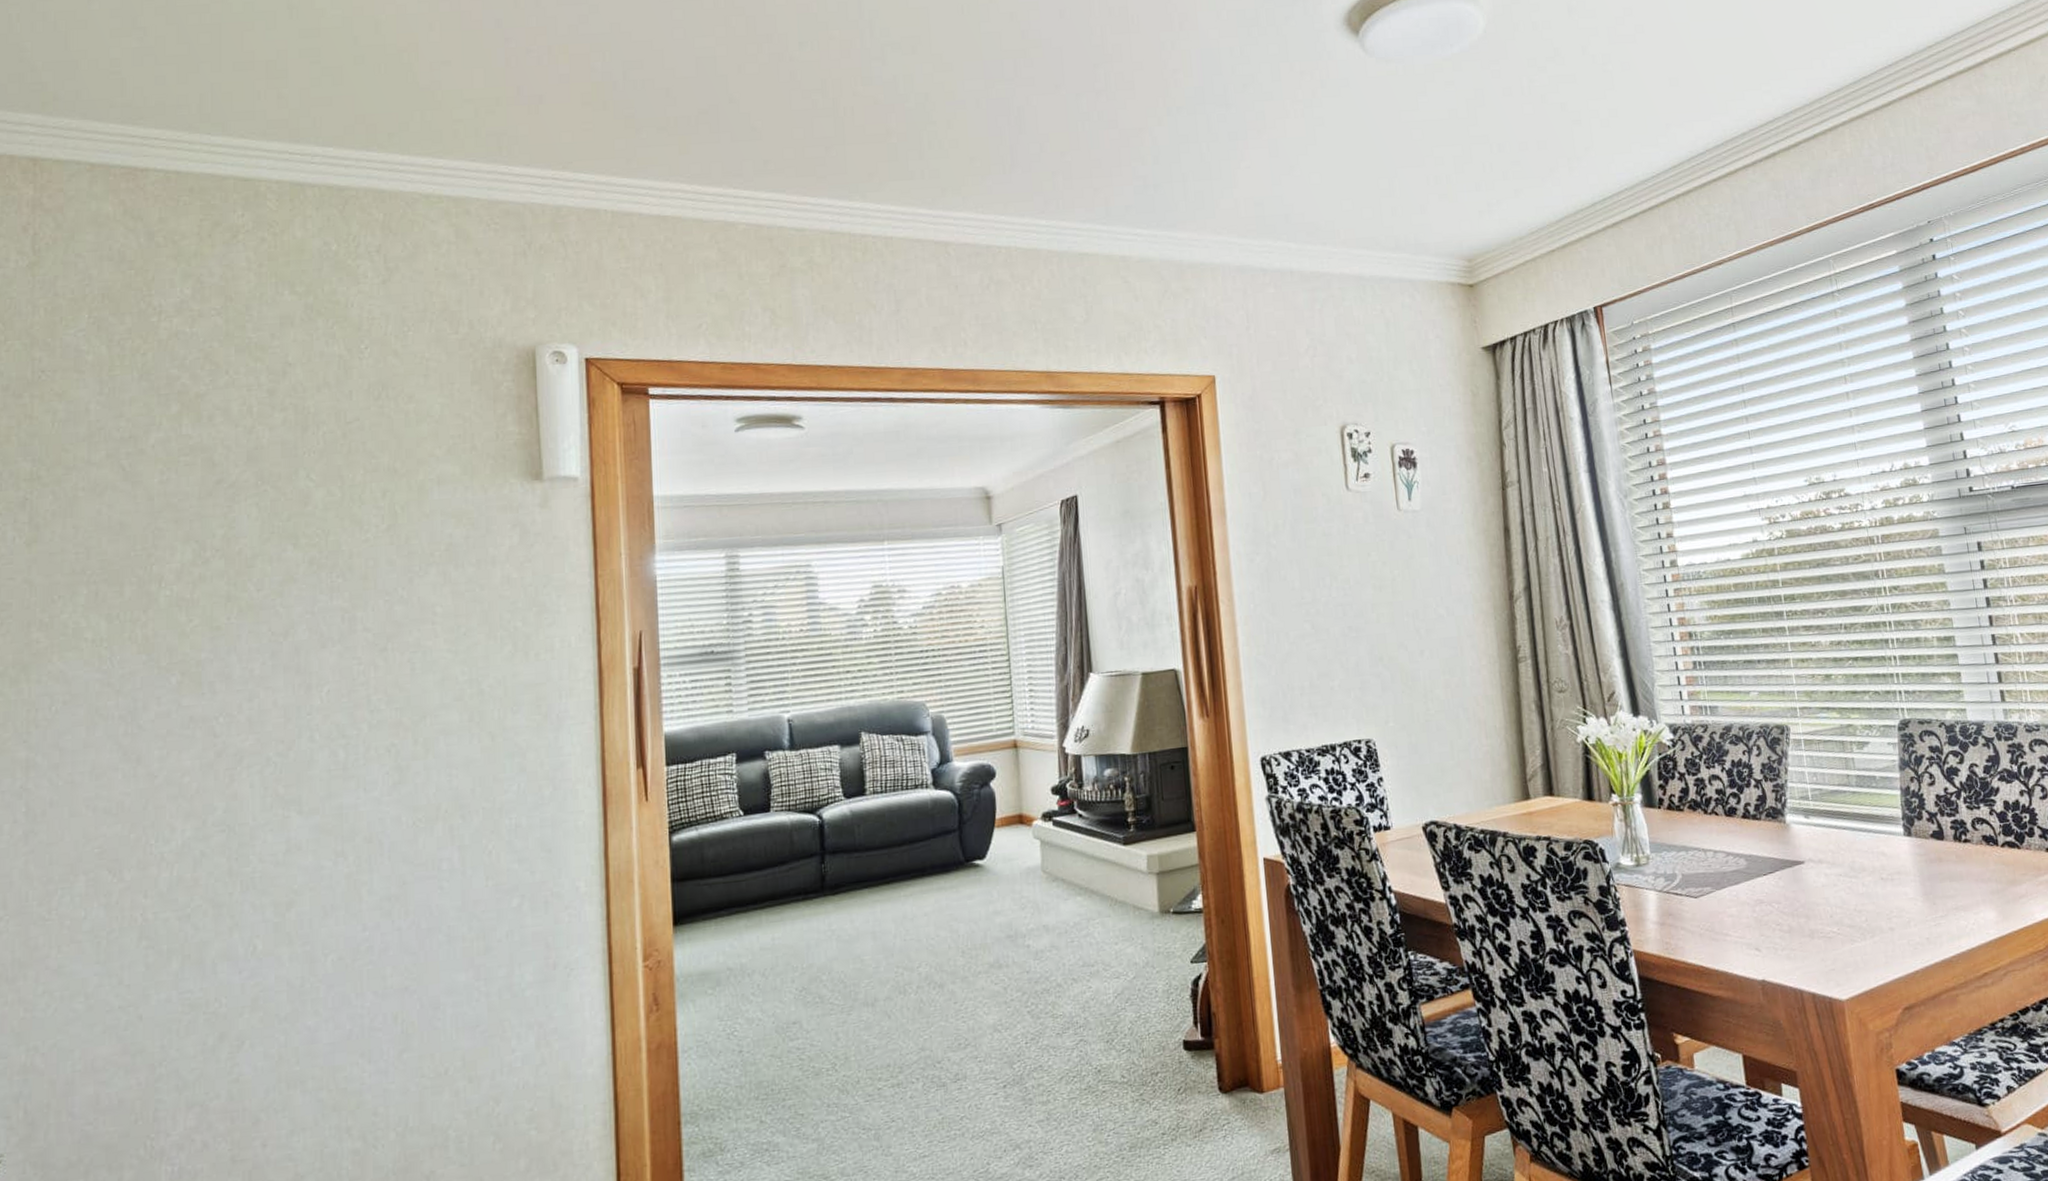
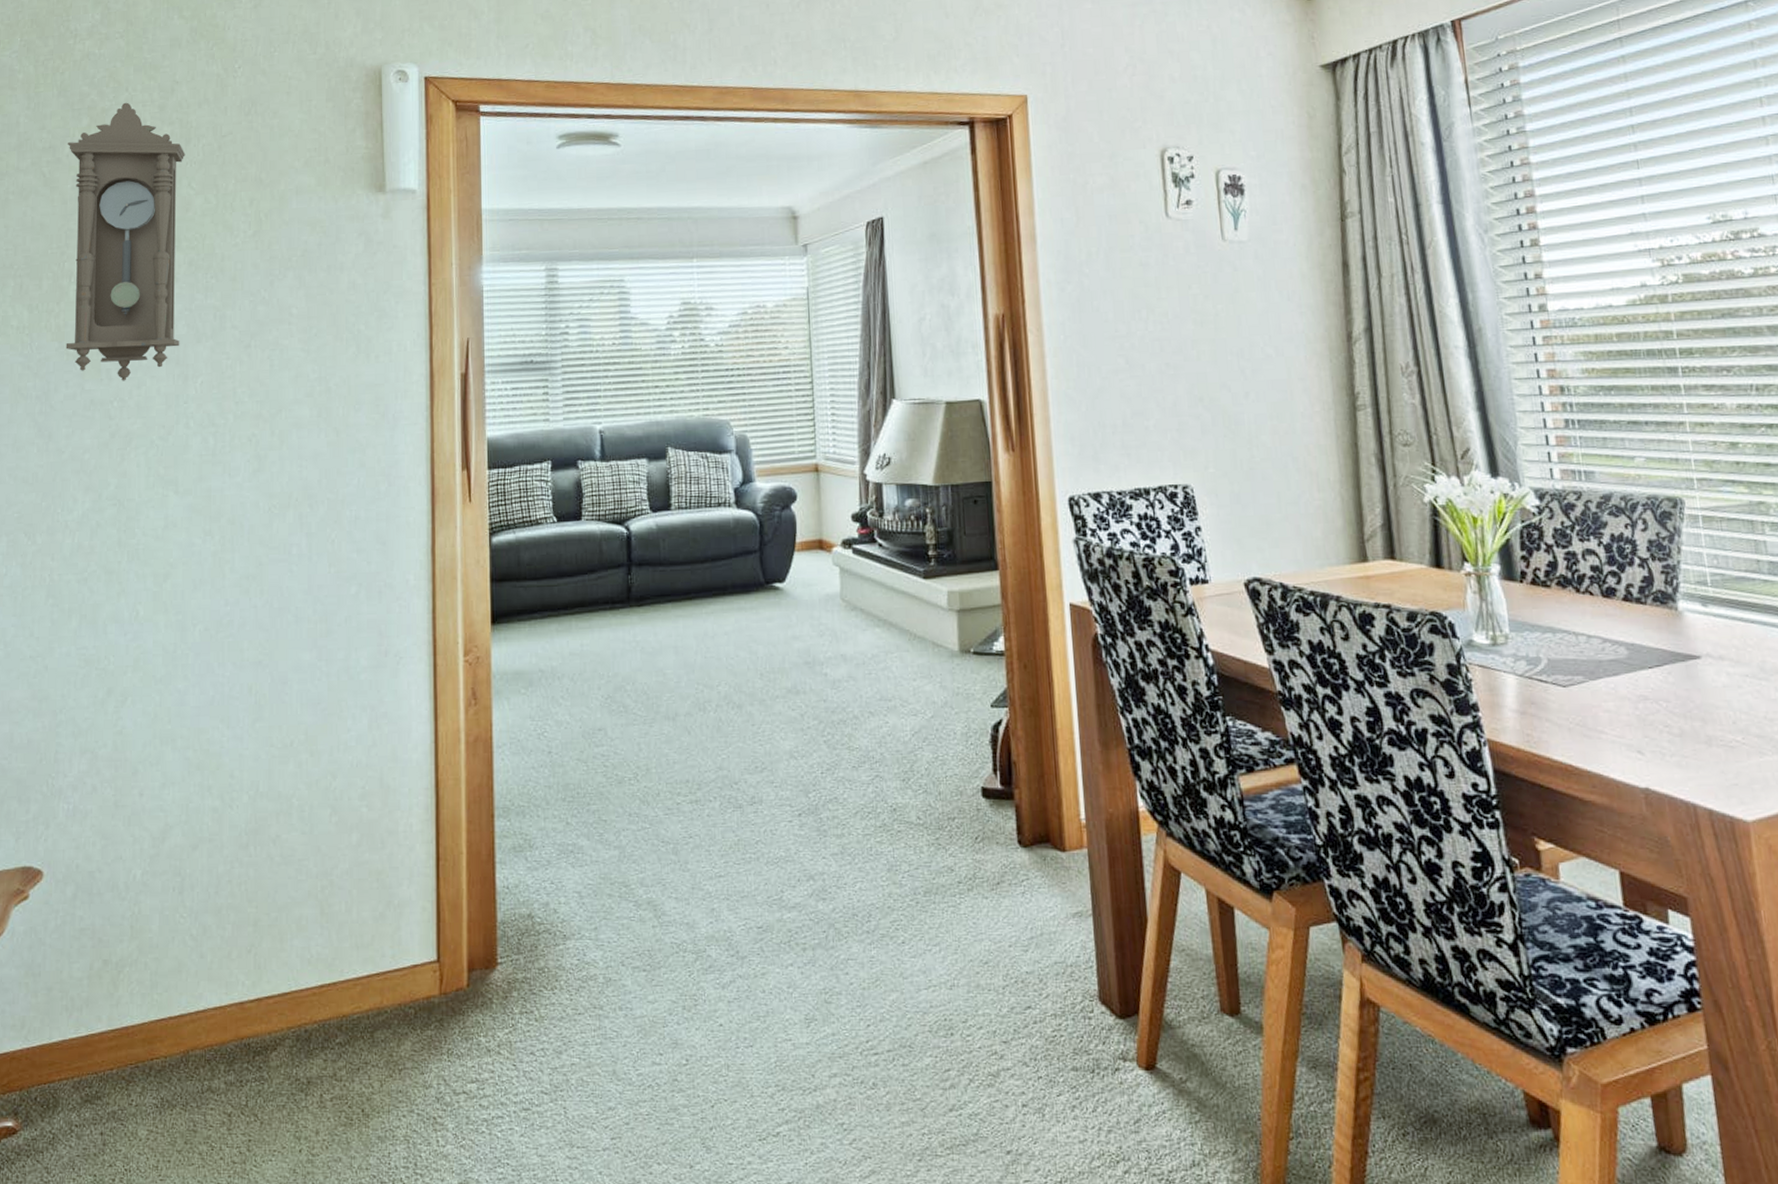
pendulum clock: none [152,386,302,695] -> present [66,102,185,381]

